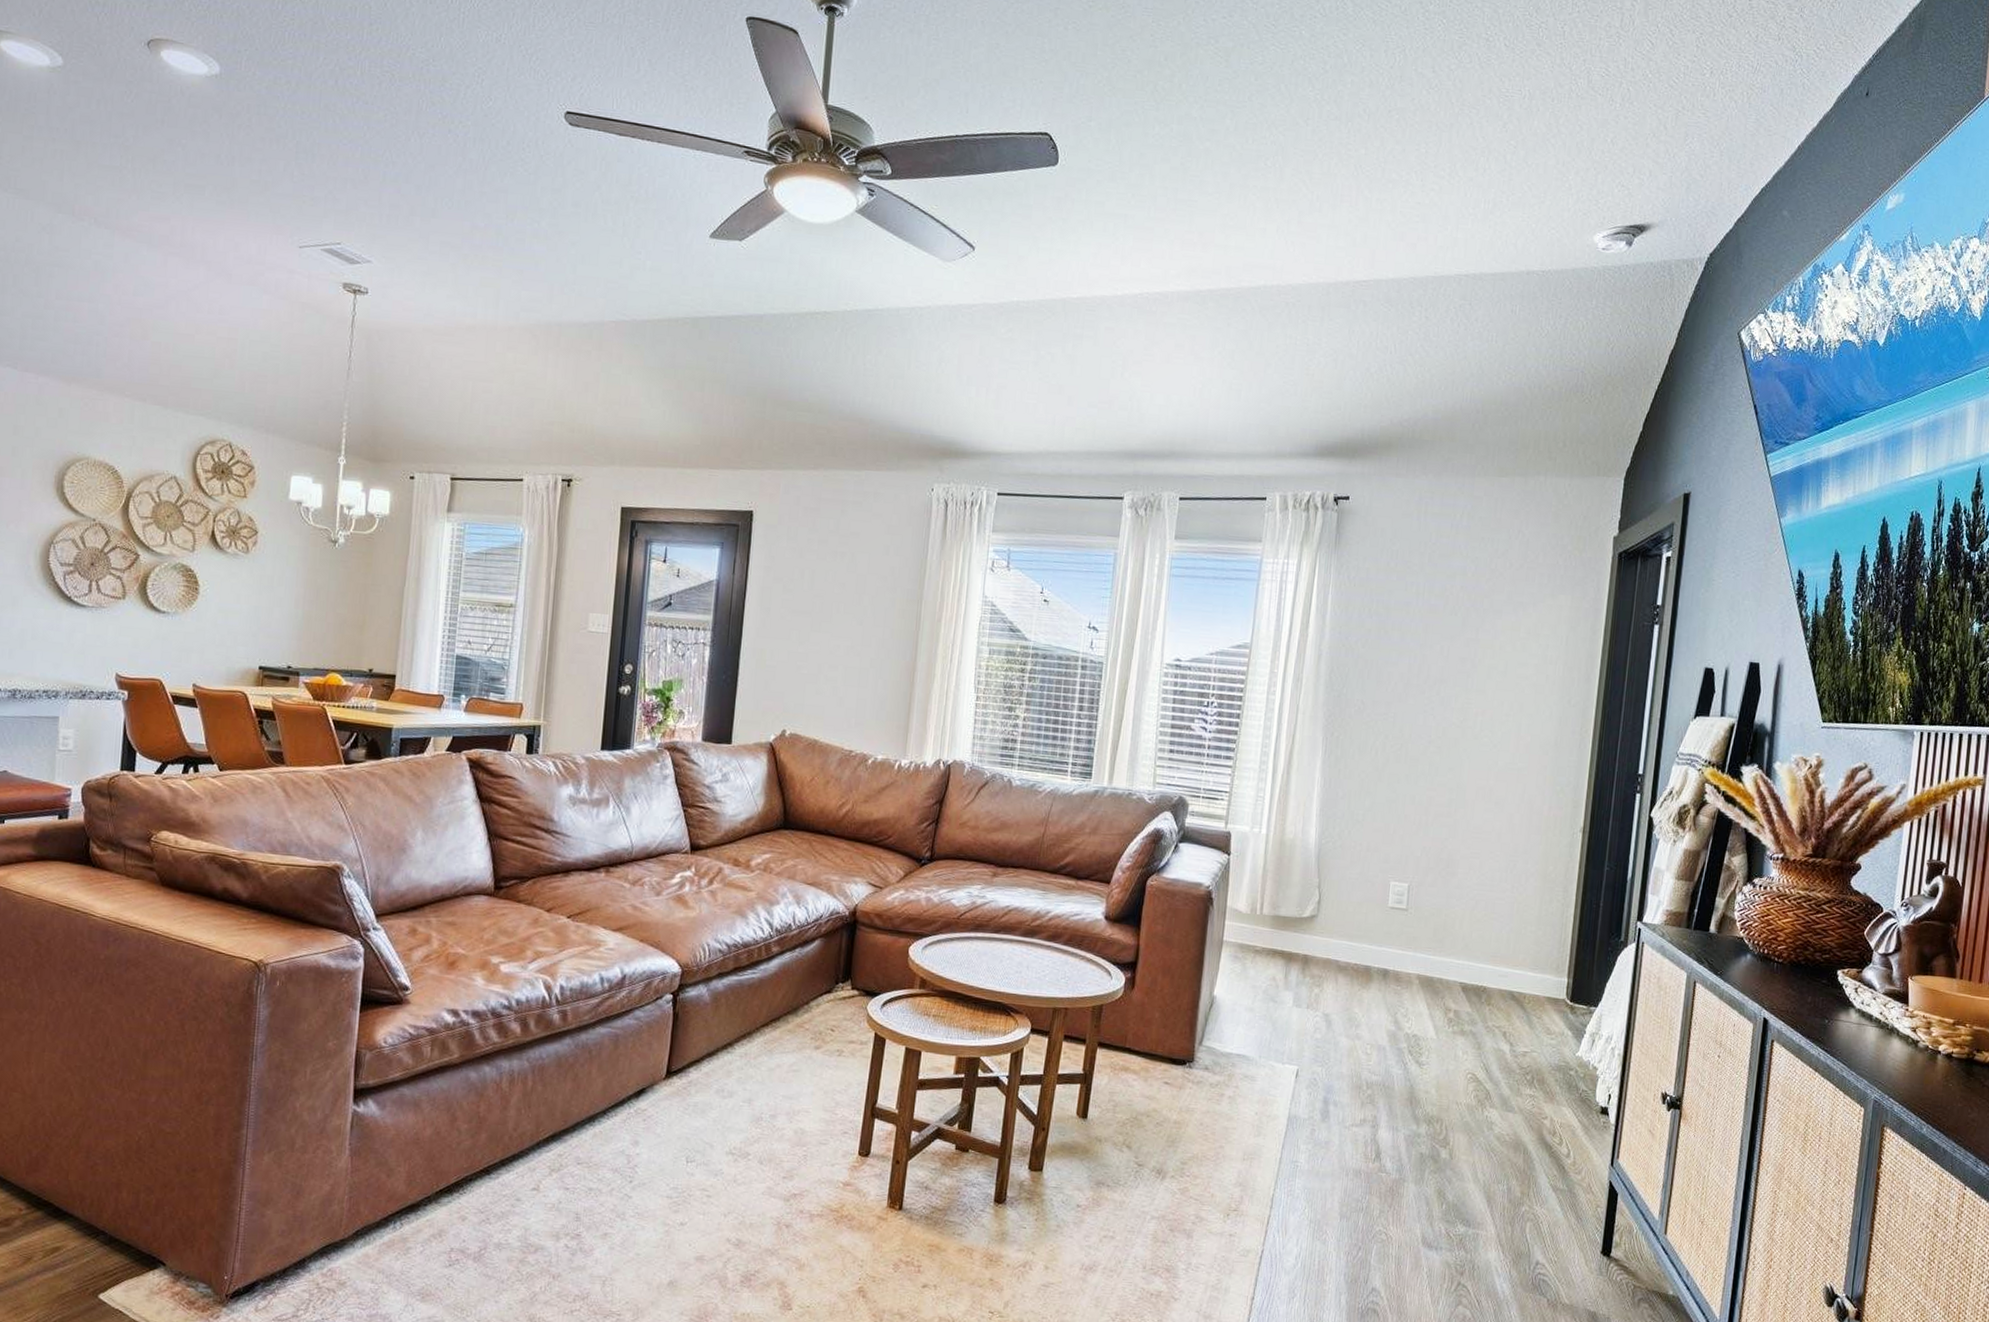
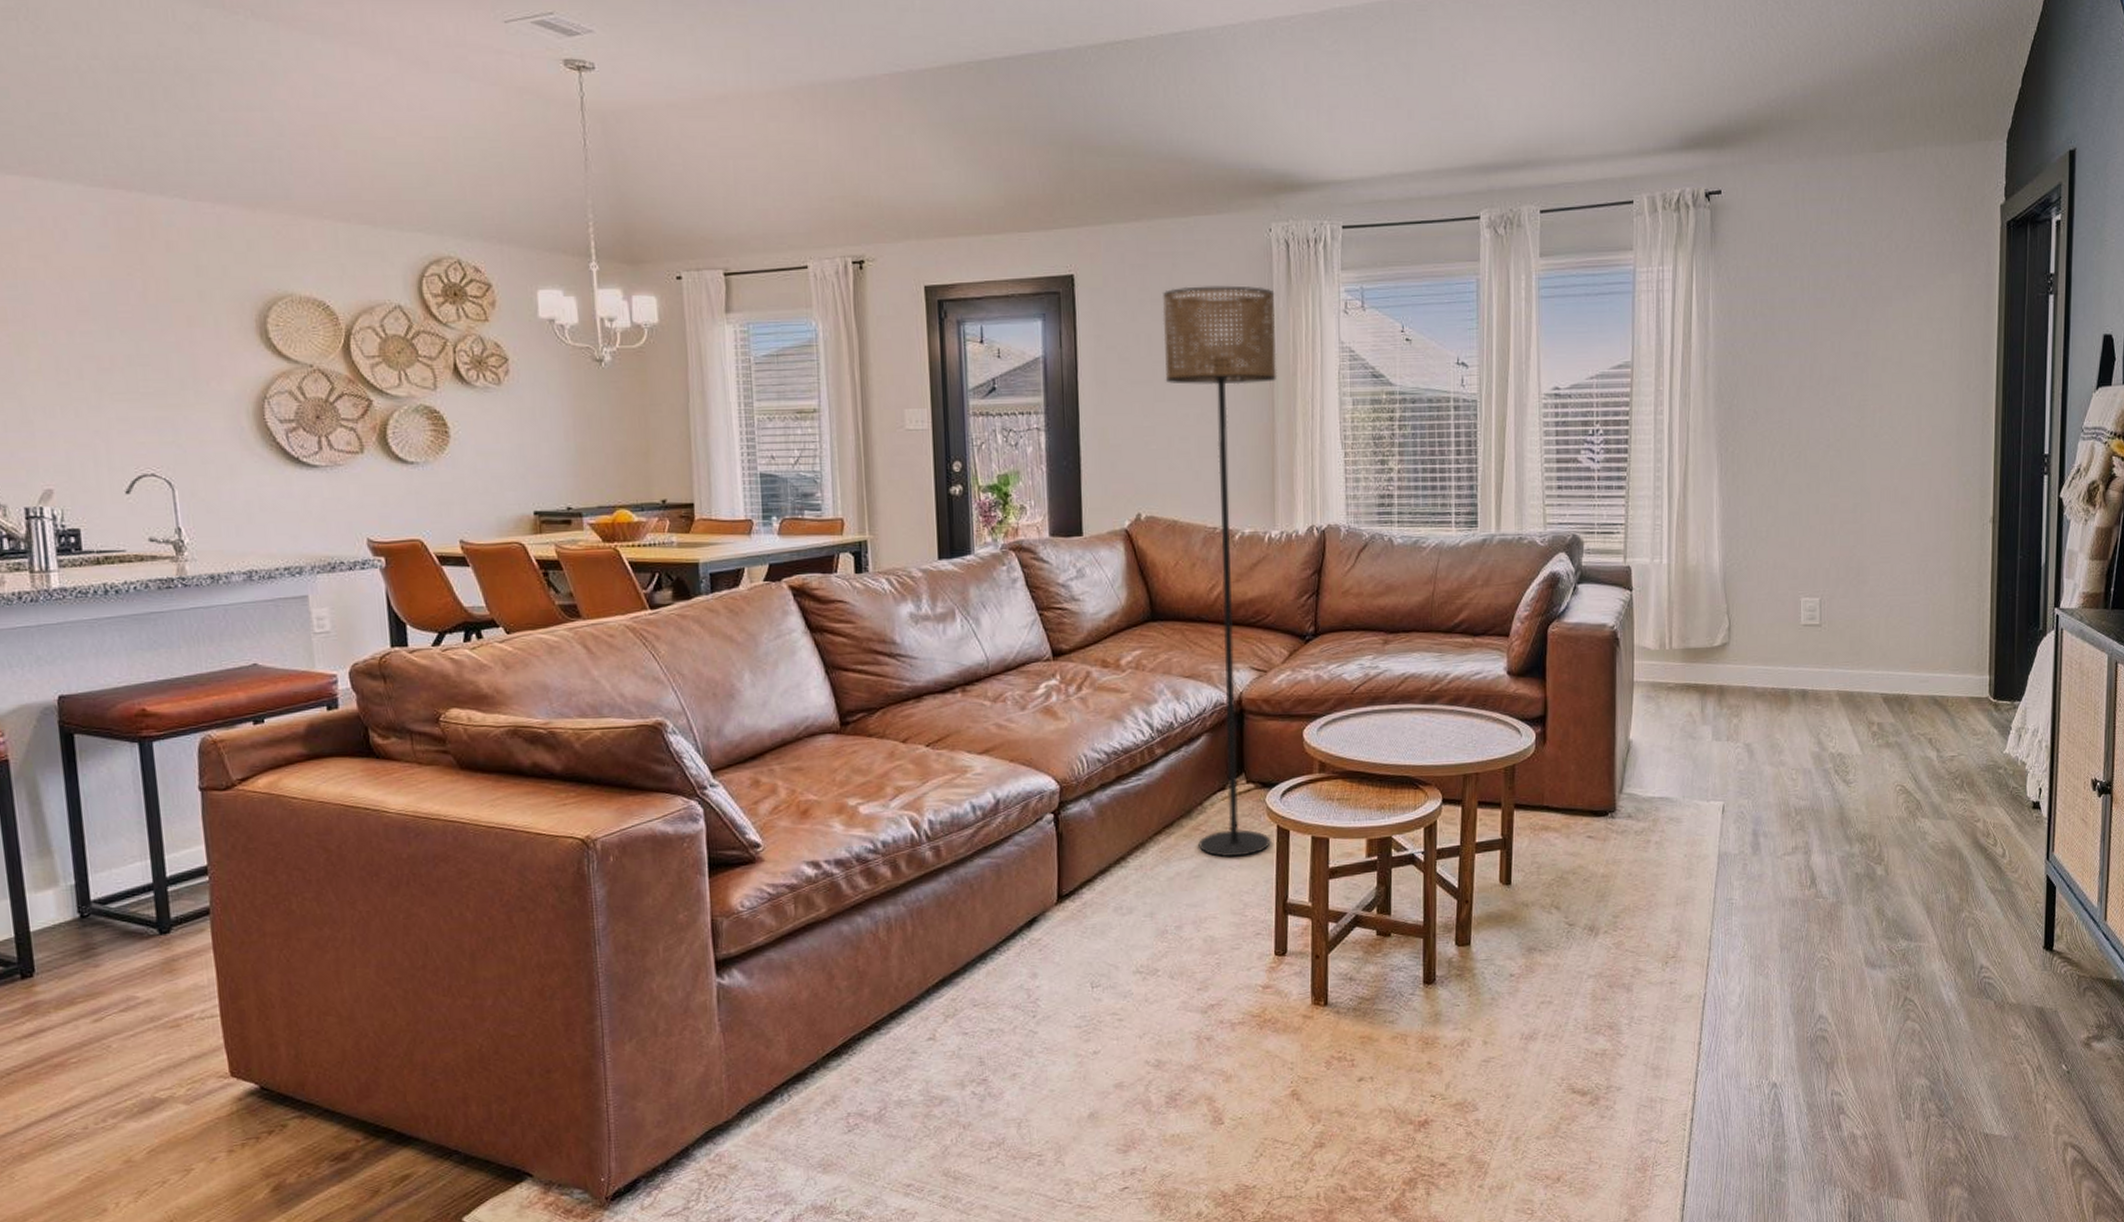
floor lamp: none [800,531,930,1058] -> present [1162,285,1278,857]

